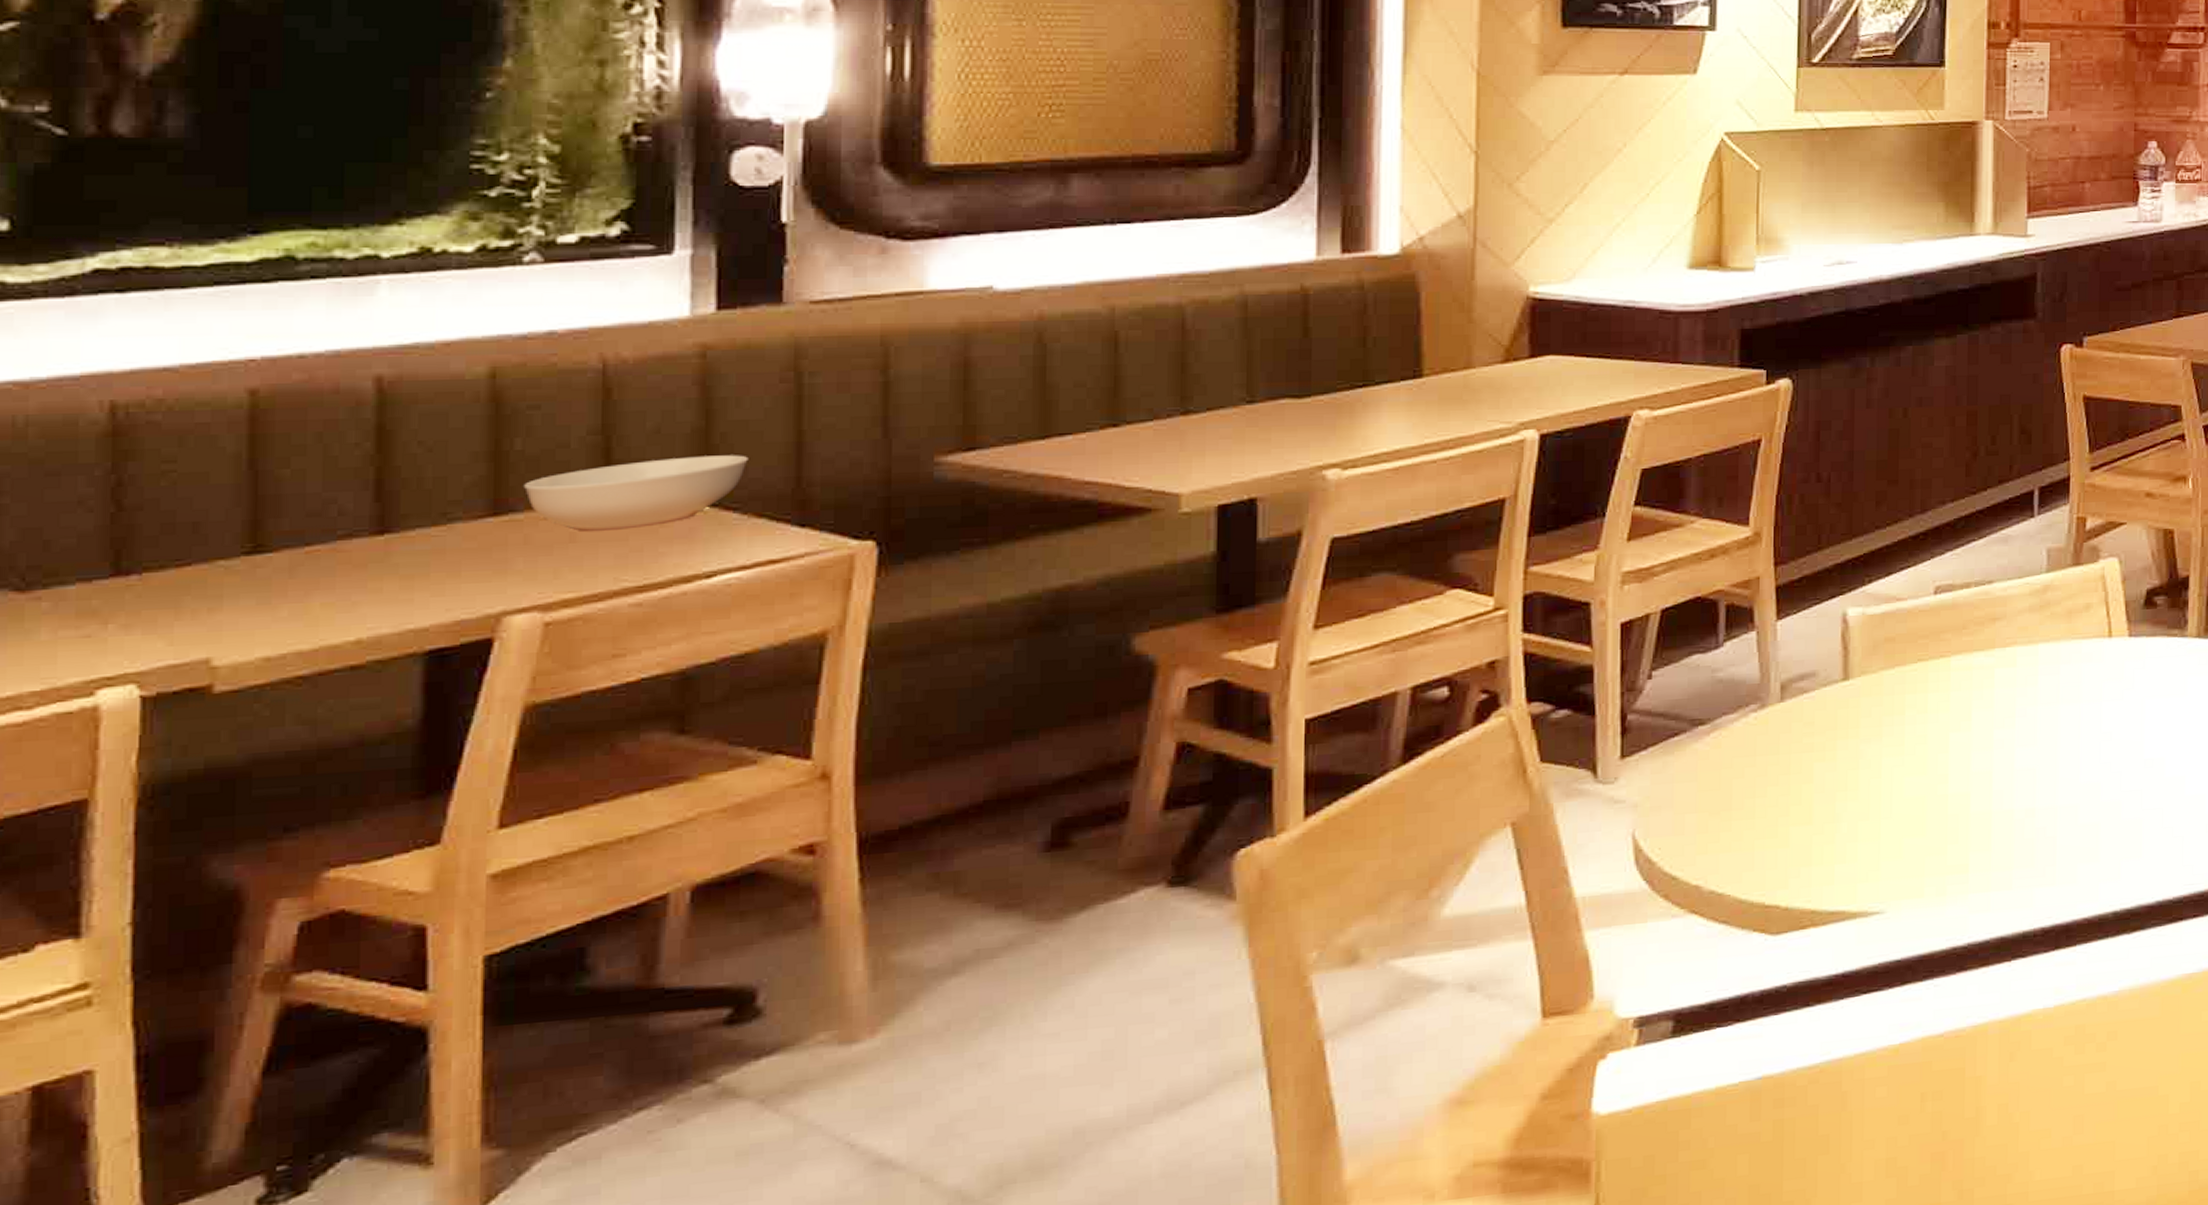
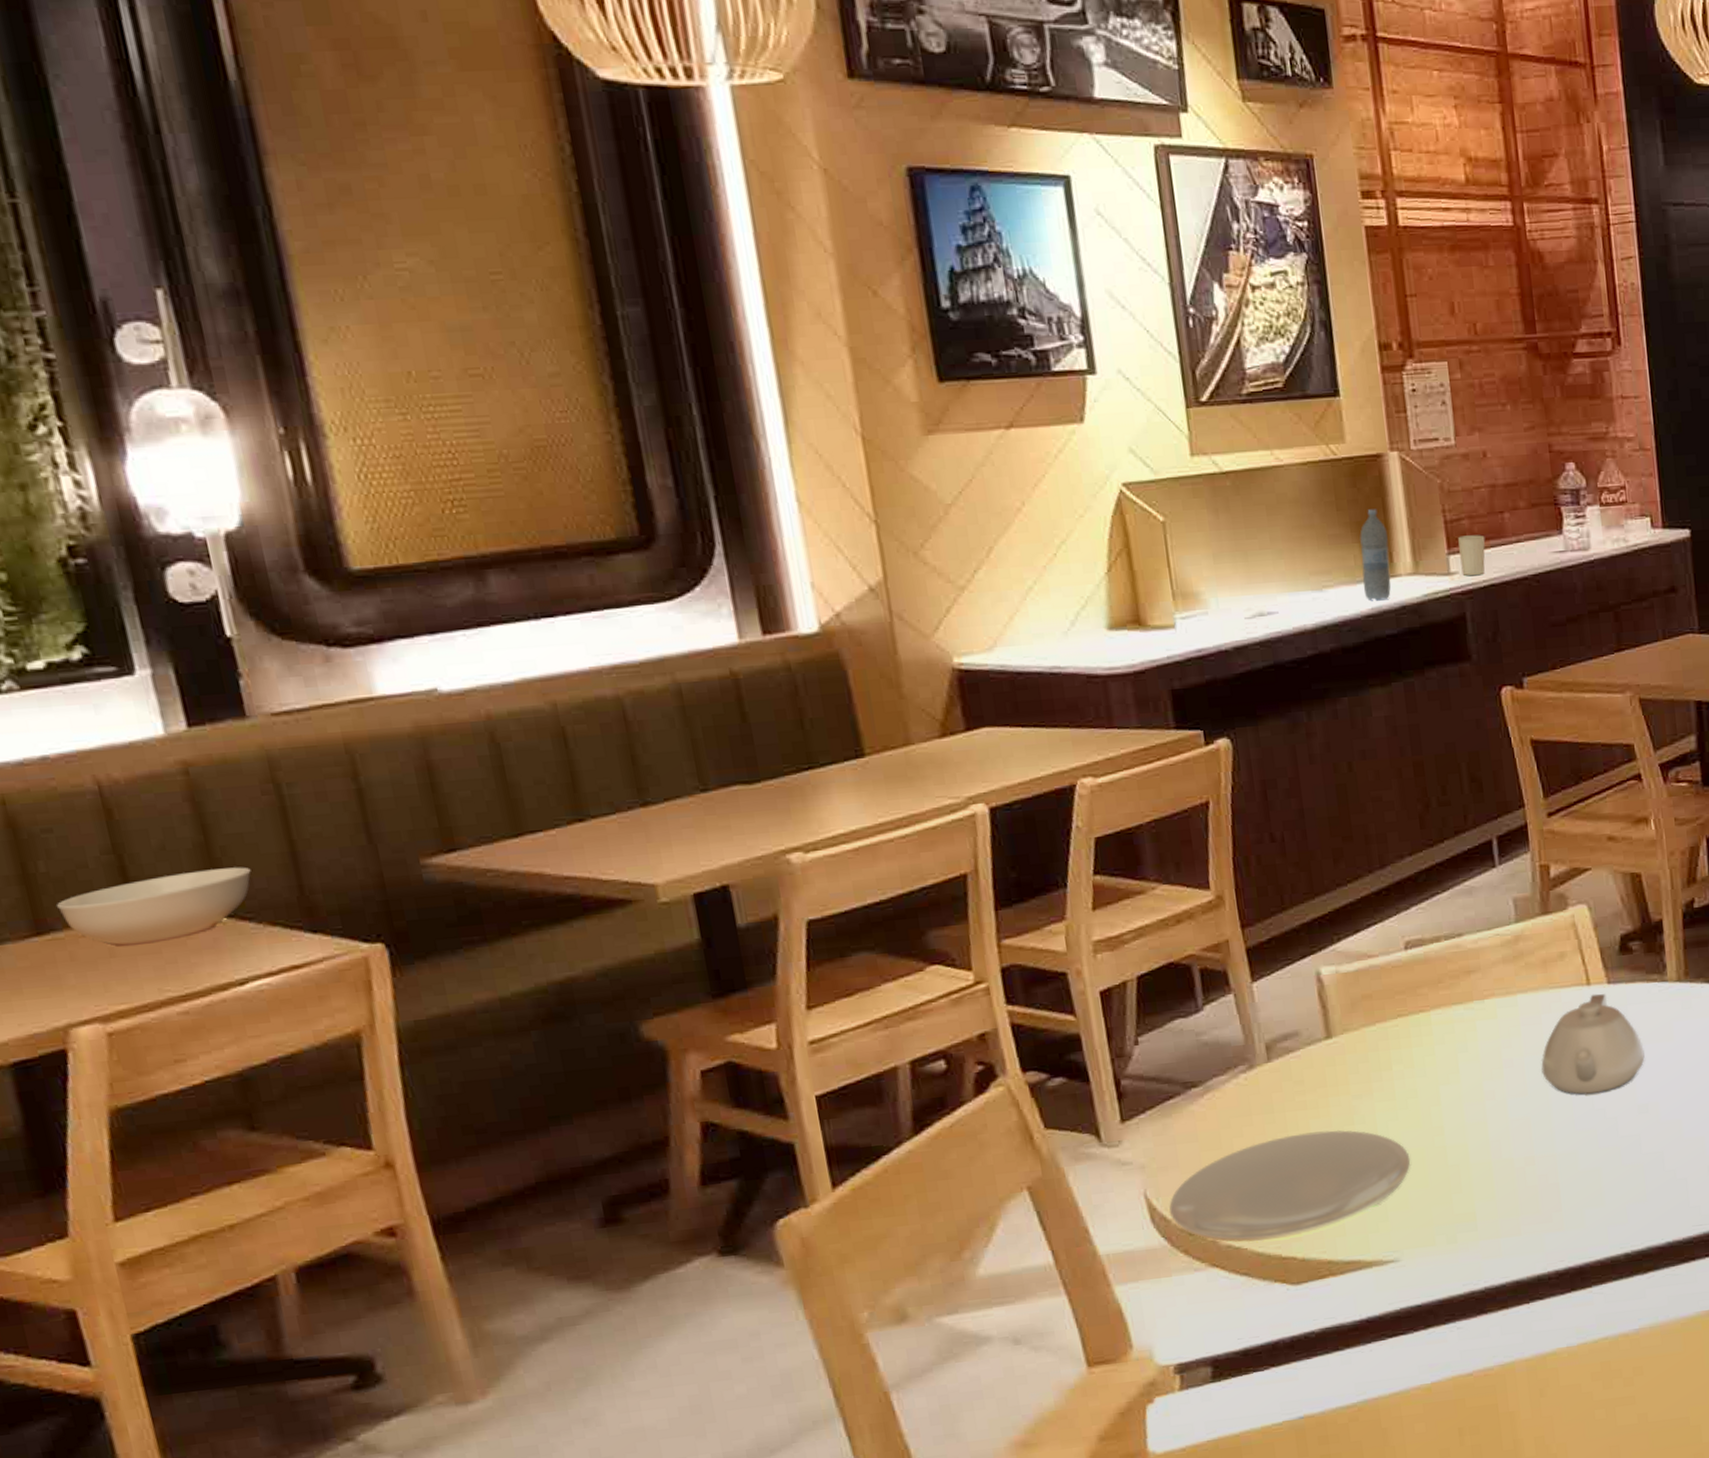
plate: none [1655,774,1911,889] -> present [1168,1130,1411,1243]
water bottle: none [1942,171,1972,257] -> present [1360,509,1391,601]
cup: none [2038,202,2065,239] -> present [1458,535,1486,576]
teapot: none [2054,646,2157,748] -> present [1541,993,1645,1095]

